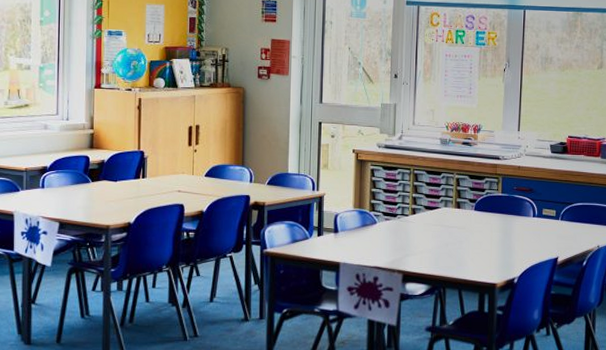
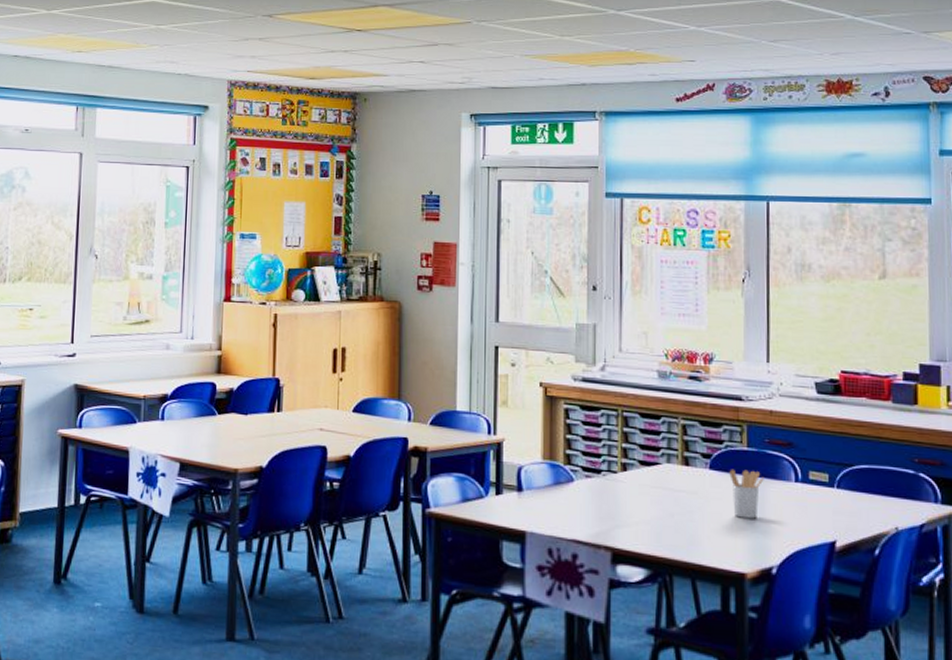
utensil holder: none [488,209,512,245] -> present [729,469,764,519]

